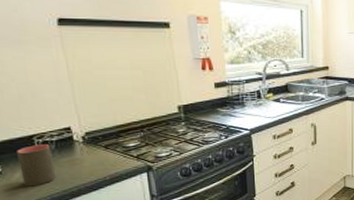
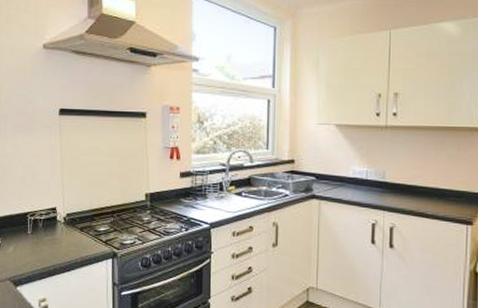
cup: present [17,144,57,187] -> none [14,222,40,261]

